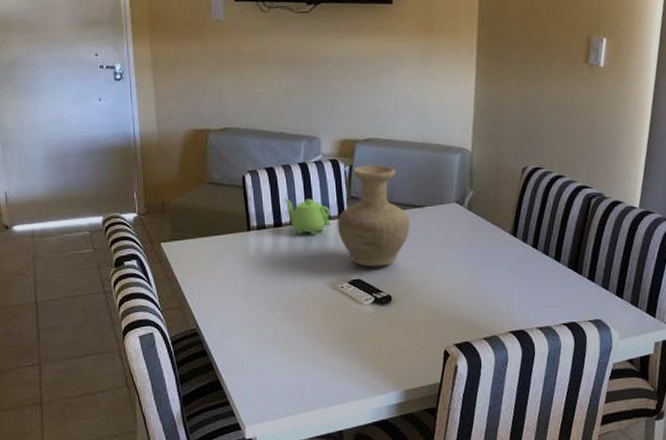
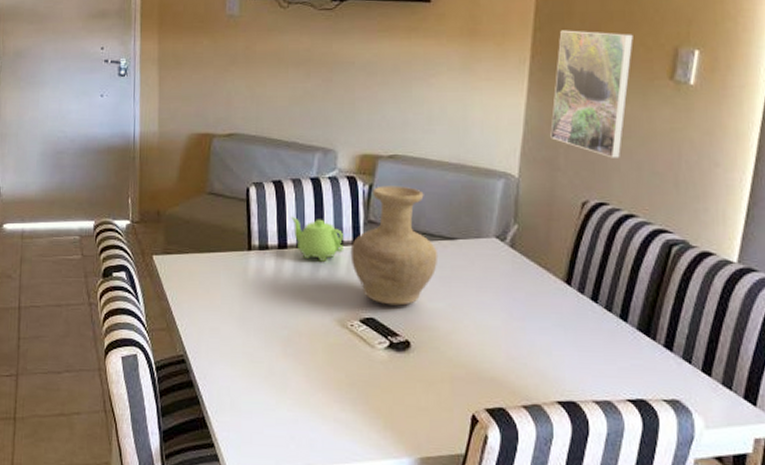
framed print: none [495,24,557,131] -> present [550,30,633,158]

